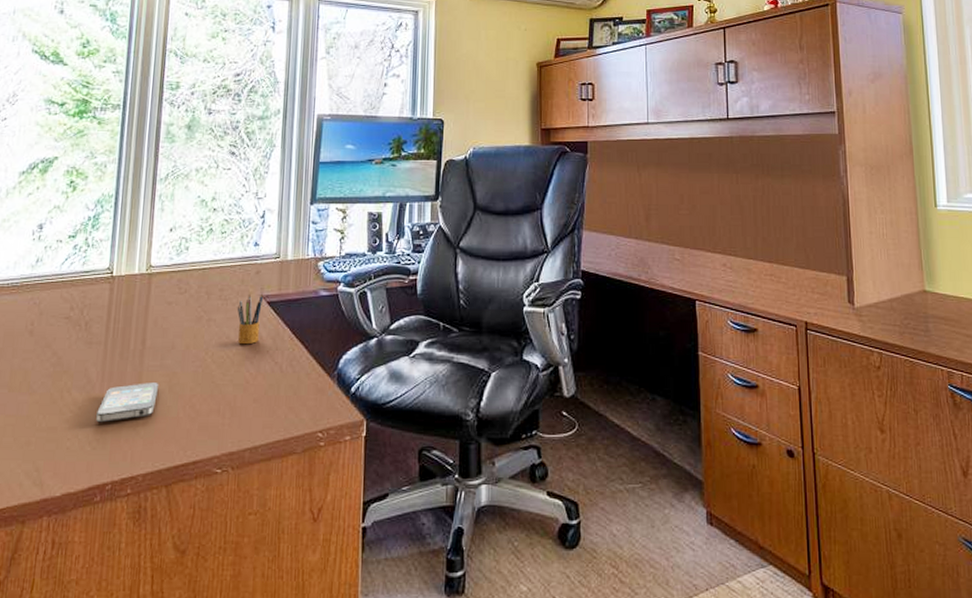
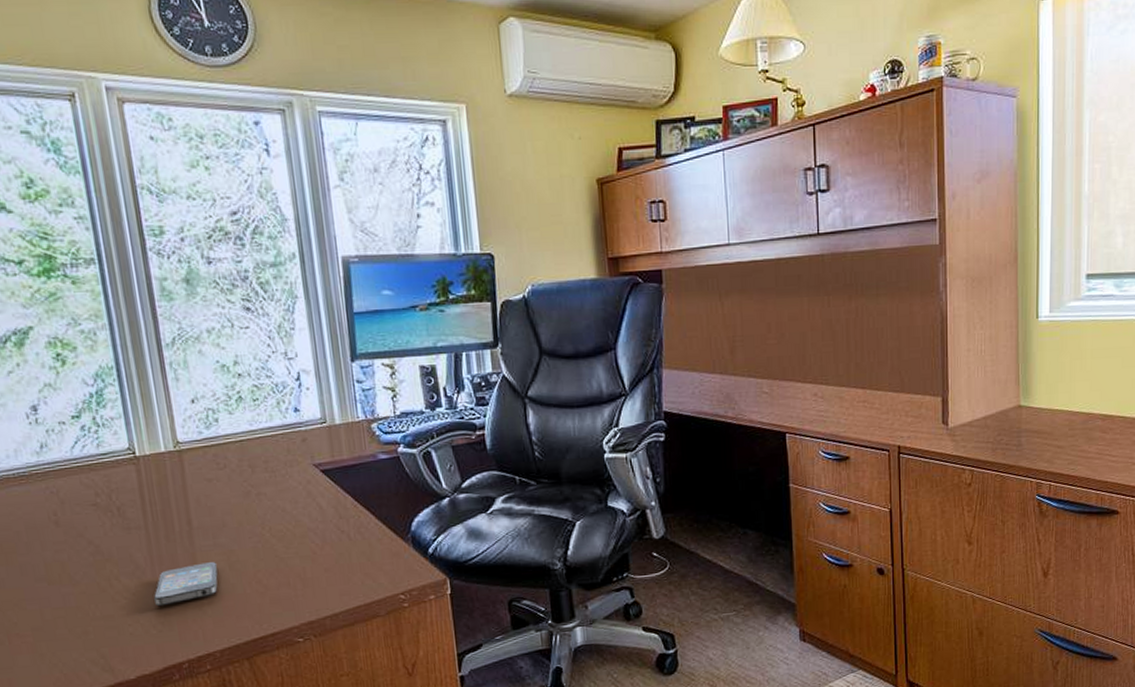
pencil box: present [237,293,264,345] -> none [287,462,319,517]

